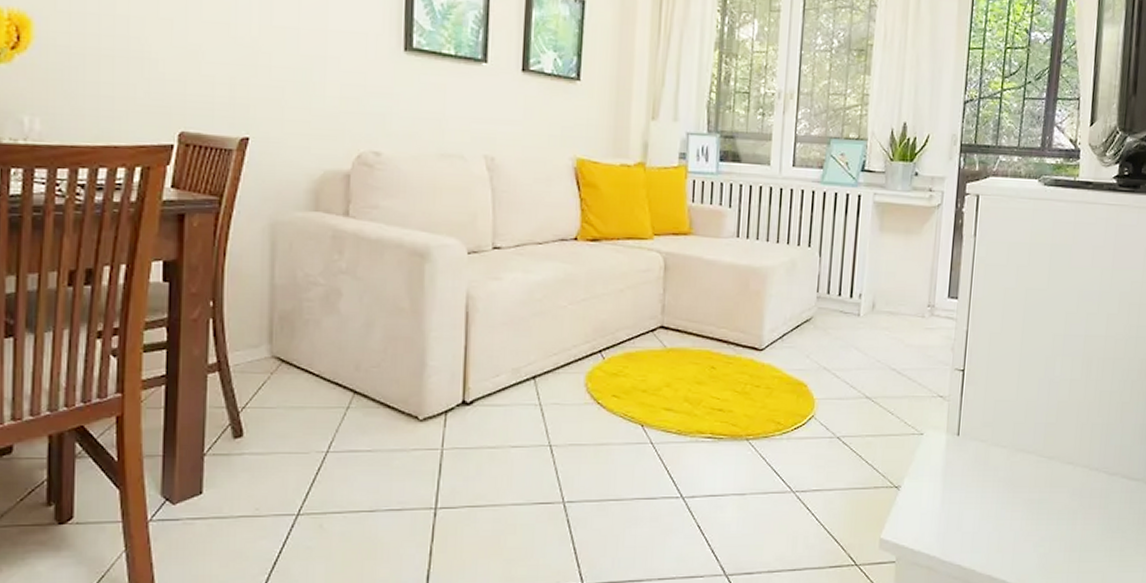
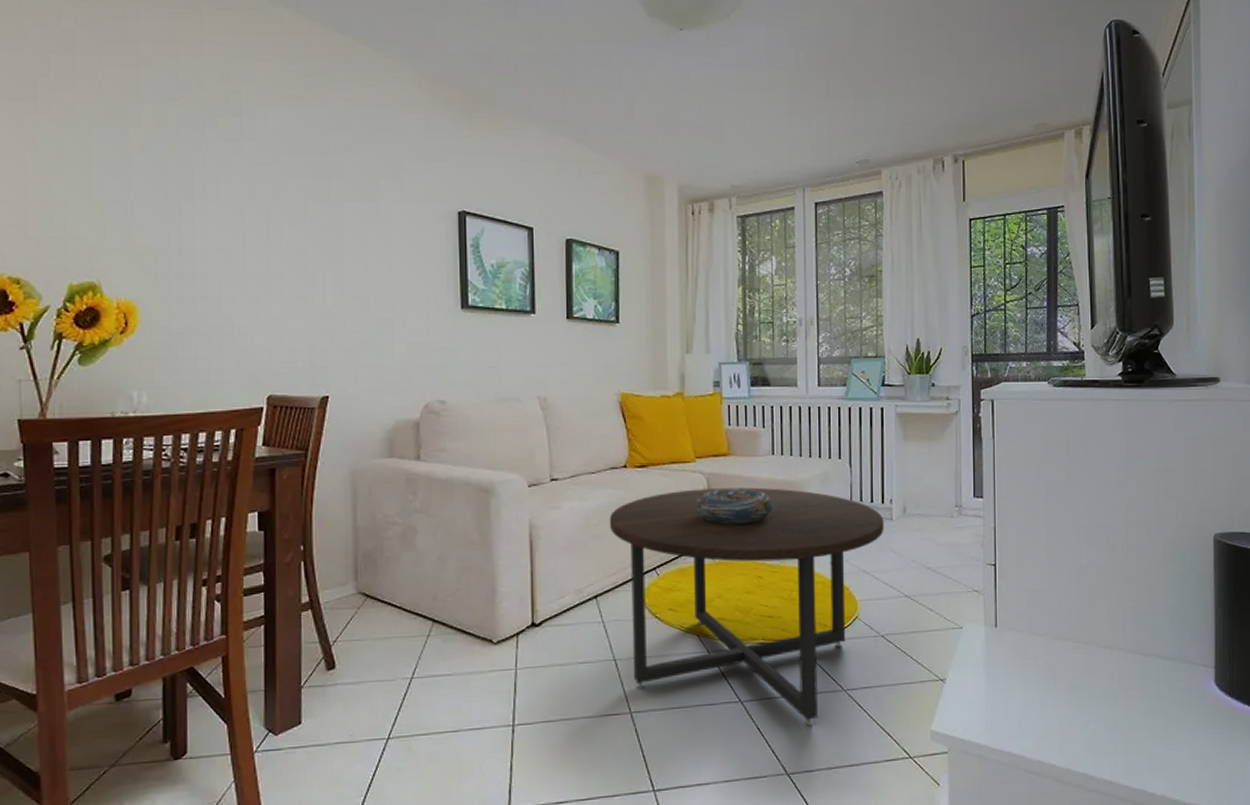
coffee table: none [554,269,851,526] -> present [609,487,884,726]
decorative bowl: none [651,270,733,309] -> present [697,488,773,524]

